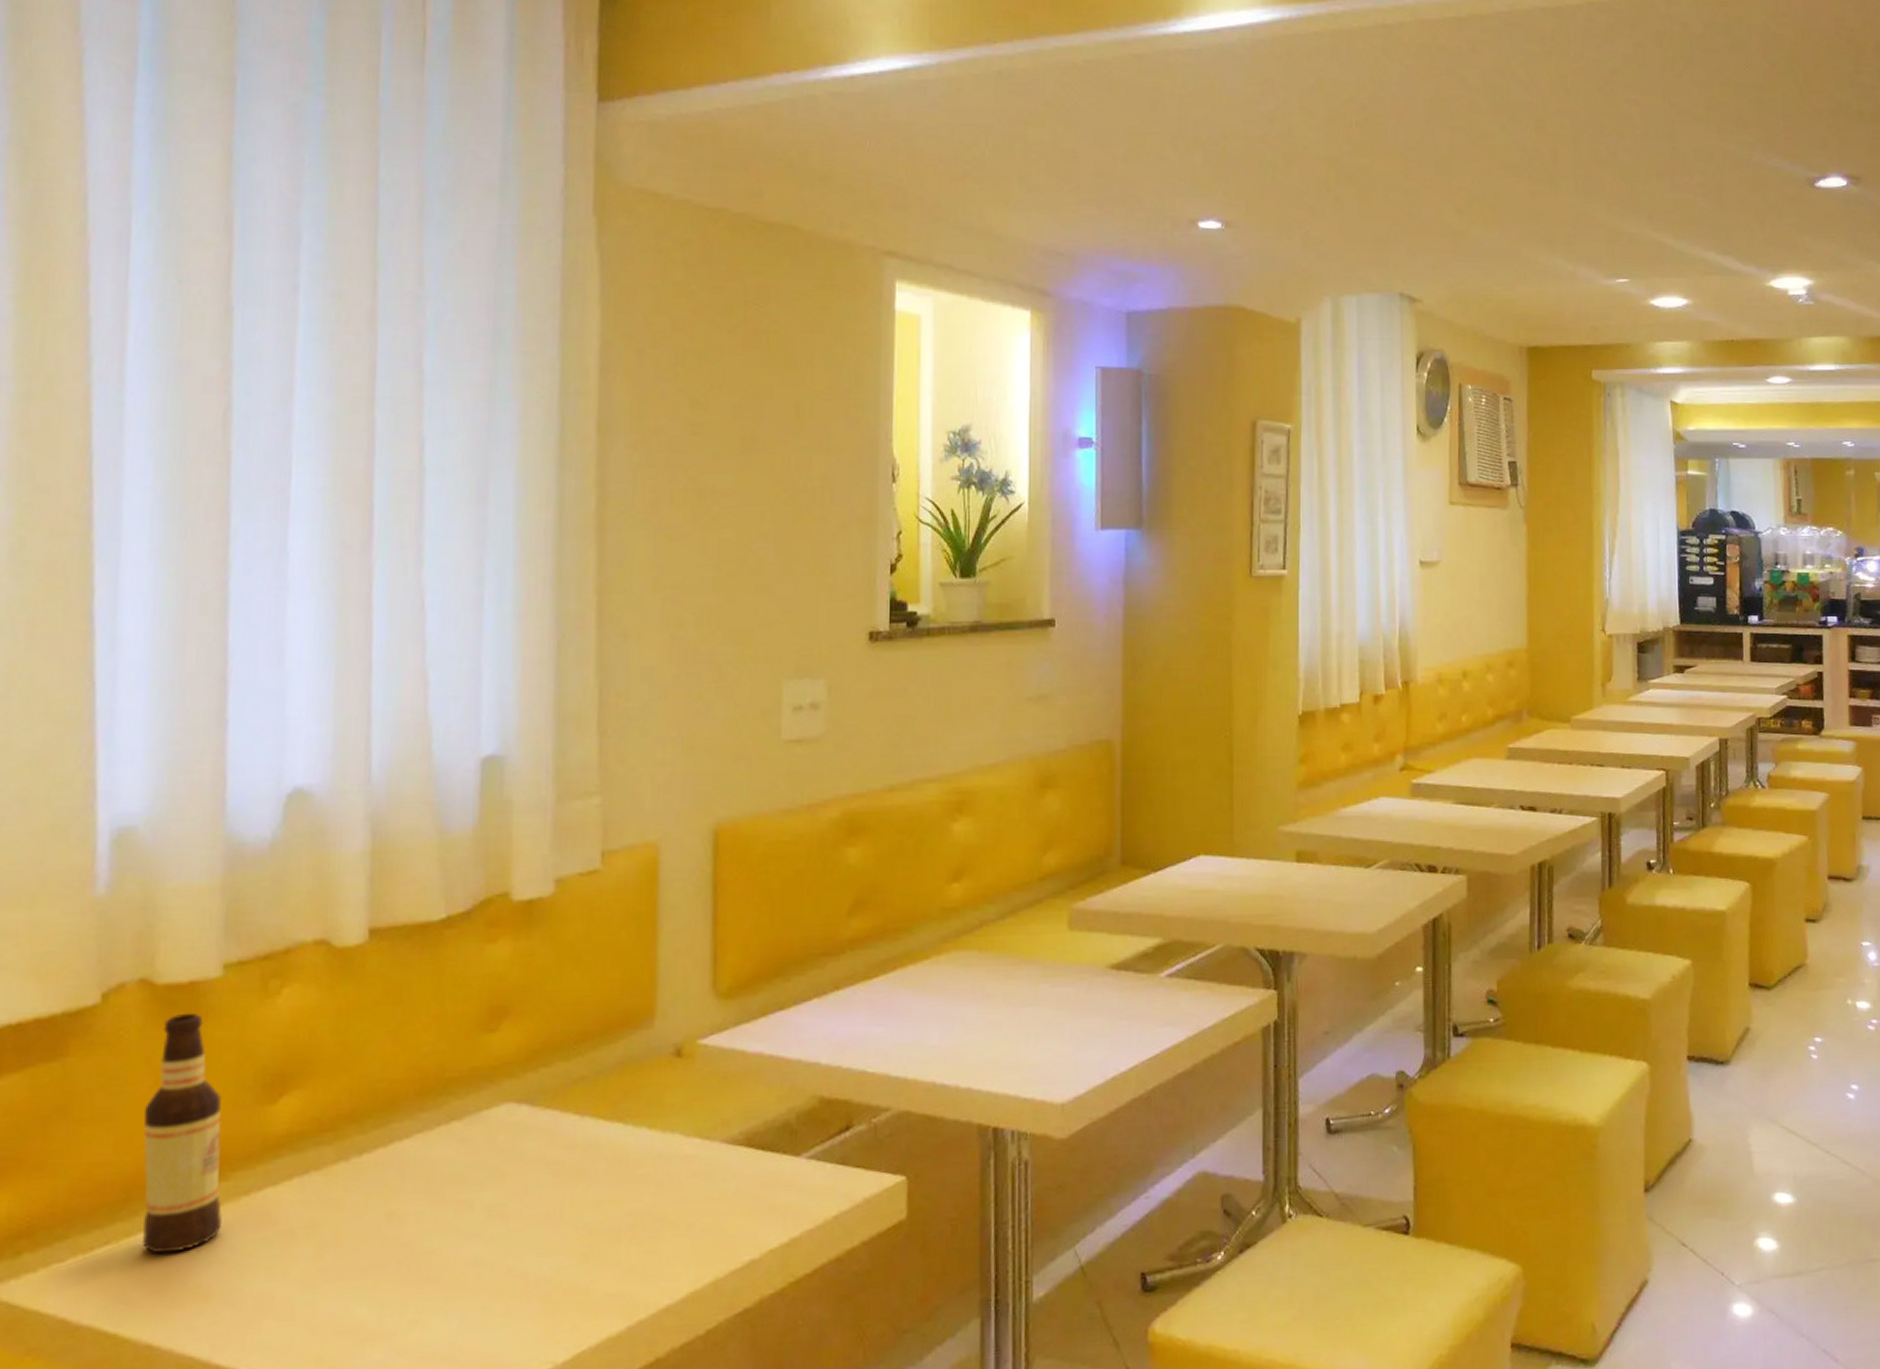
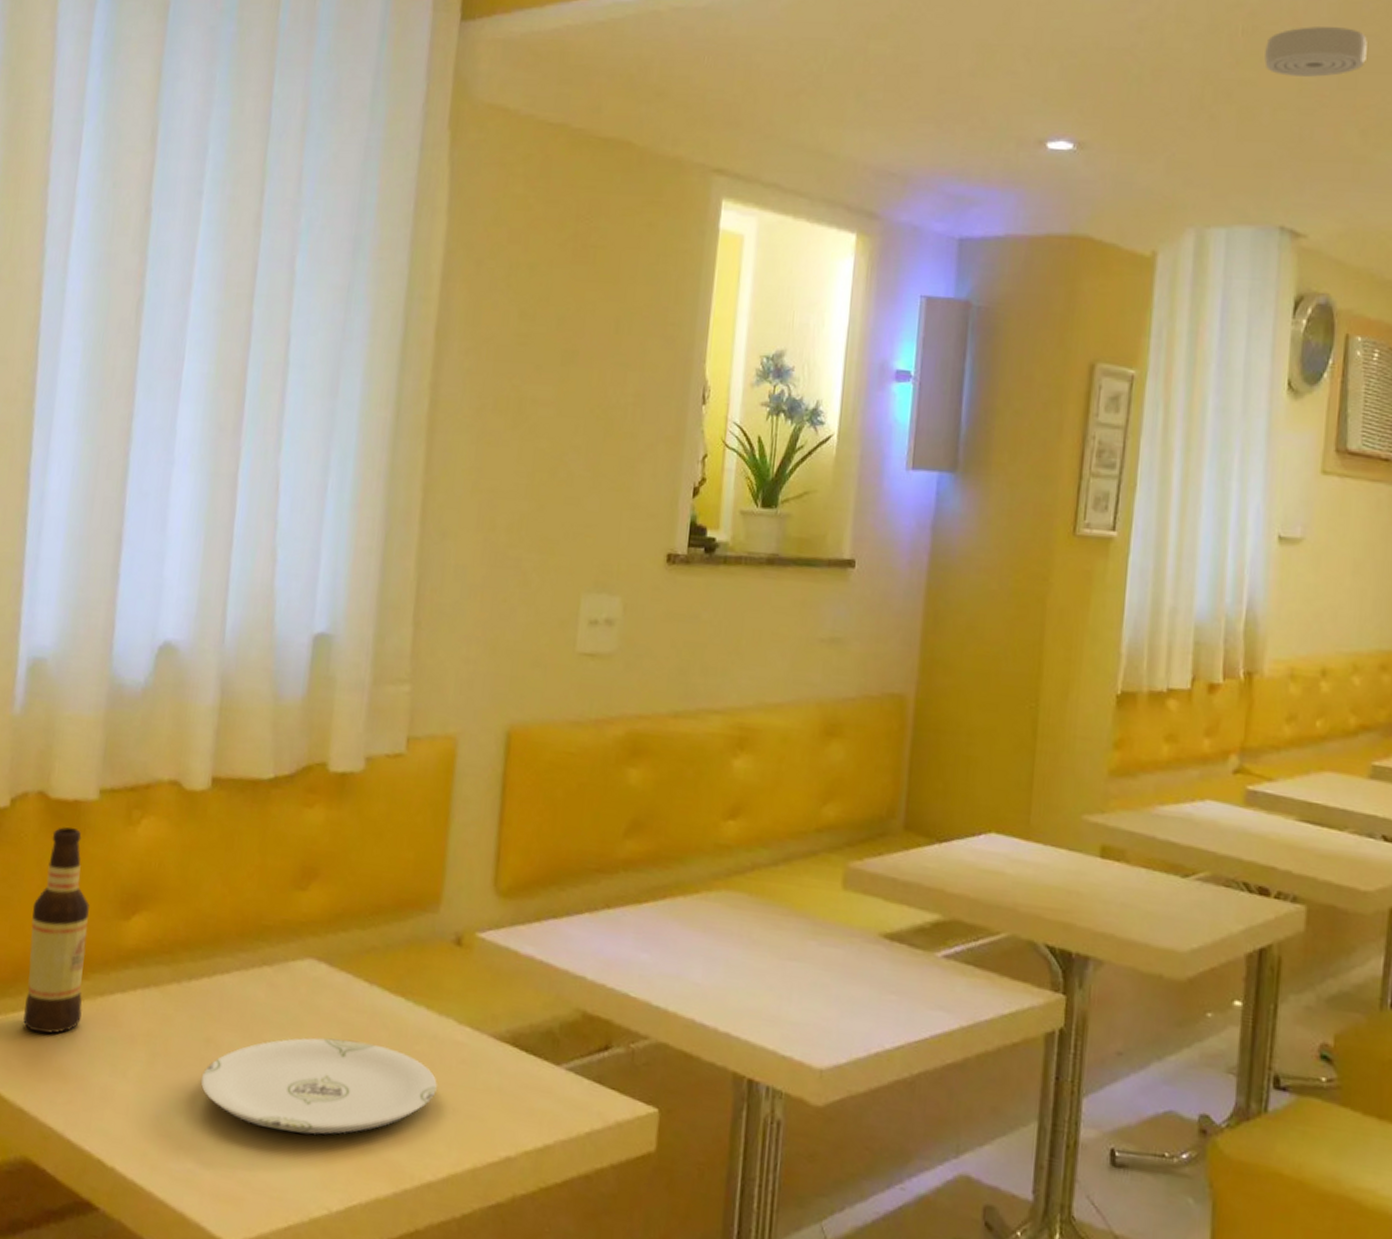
plate: none [384,1177,667,1294] -> present [200,1037,437,1135]
smoke detector: none [1376,119,1456,163] -> present [1264,25,1367,77]

